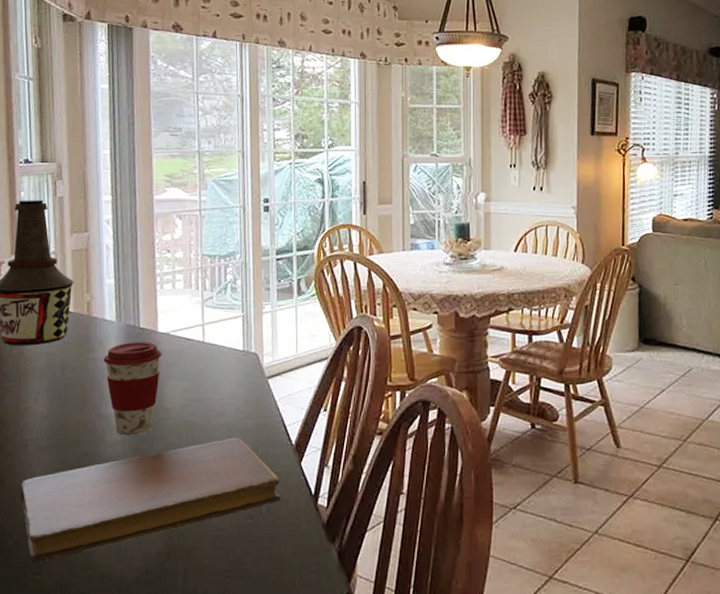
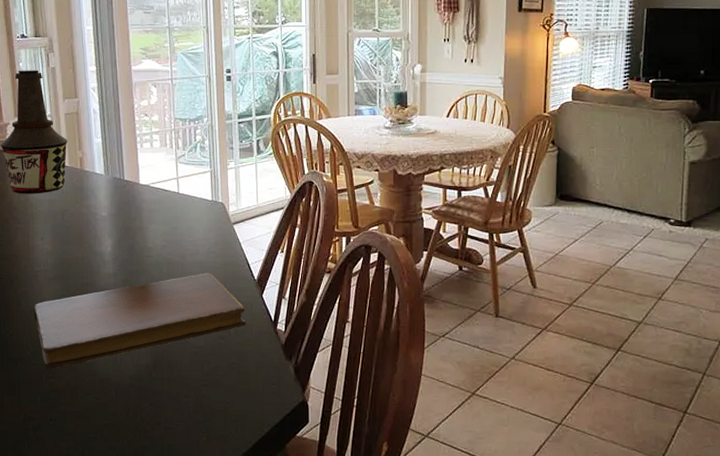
coffee cup: present [103,342,162,436] -> none [95,192,144,270]

